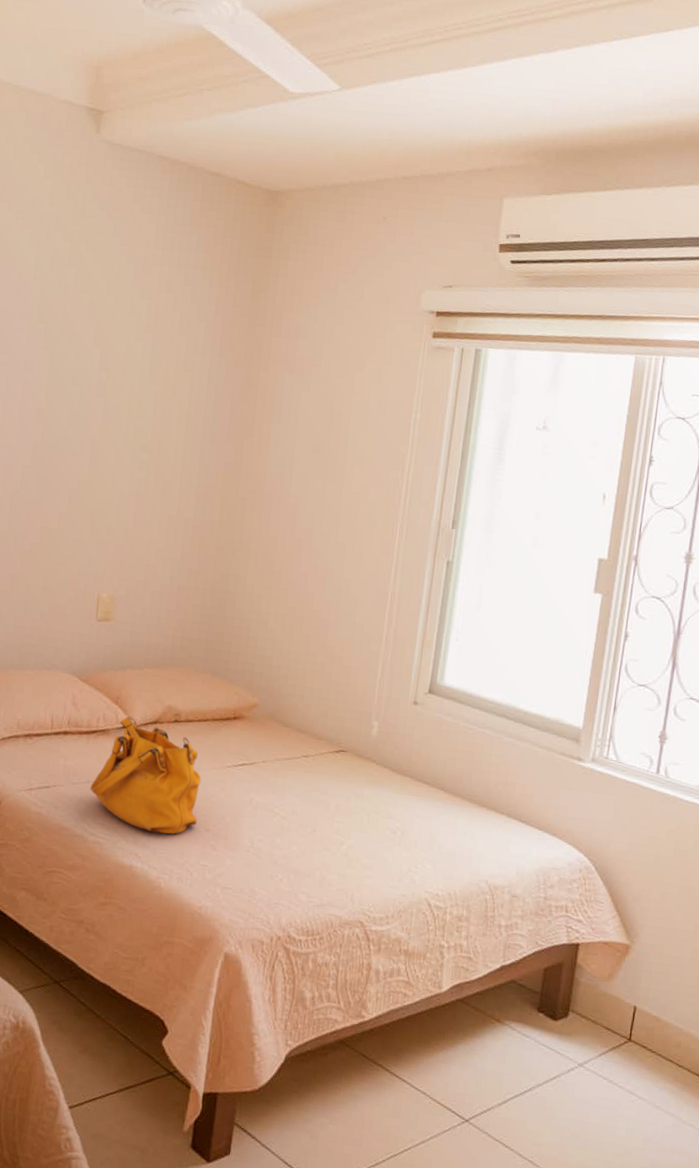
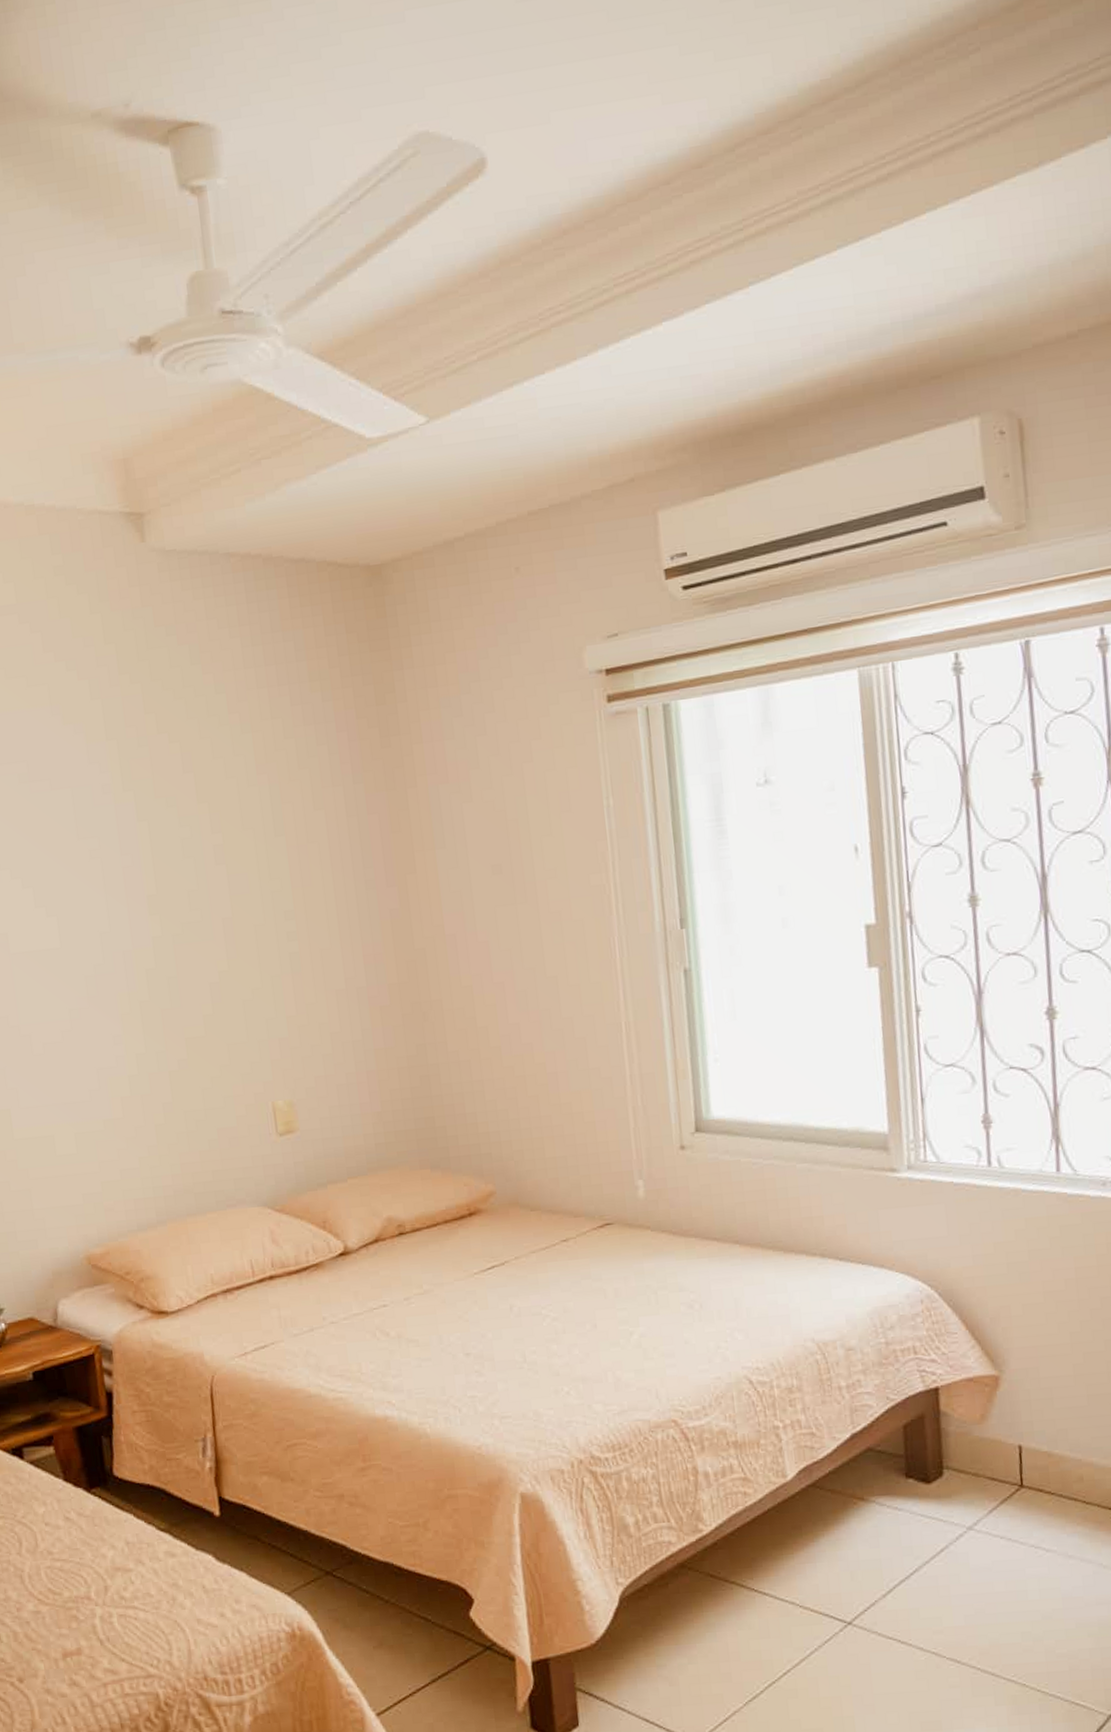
handbag: present [90,717,201,835] -> none [315,1241,453,1372]

